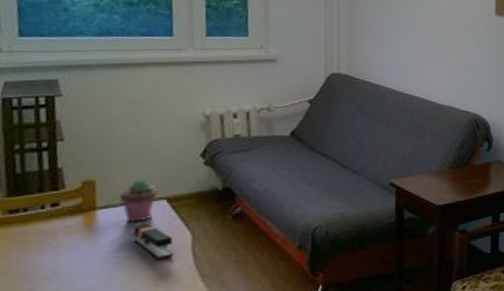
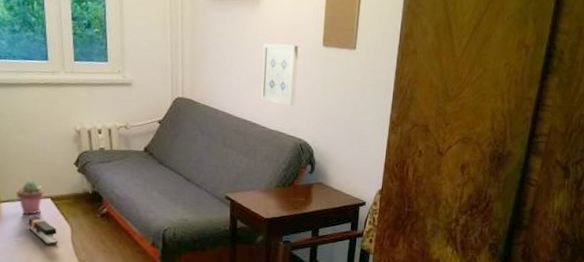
wall art: none [429,13,470,79] -> present [261,43,299,107]

